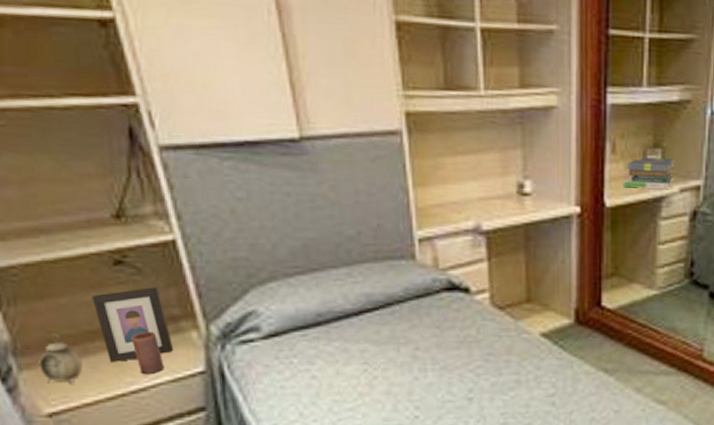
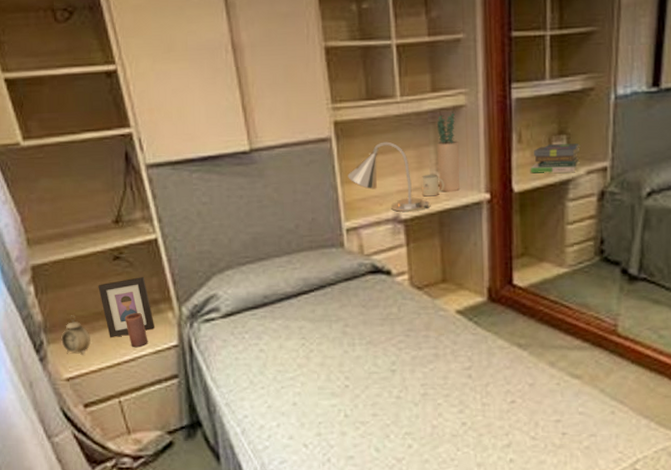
table lamp: none [421,140,516,223] -> present [348,141,431,212]
mug: none [505,181,531,207] -> present [421,174,444,197]
vase: none [524,106,549,203] -> present [436,106,460,192]

